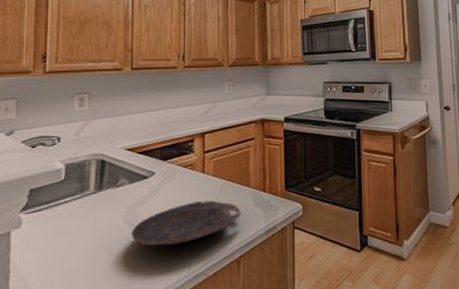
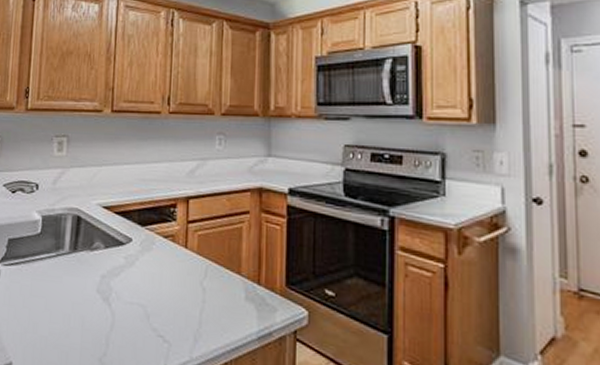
bowl: present [131,200,242,246] -> none [104,282,230,333]

